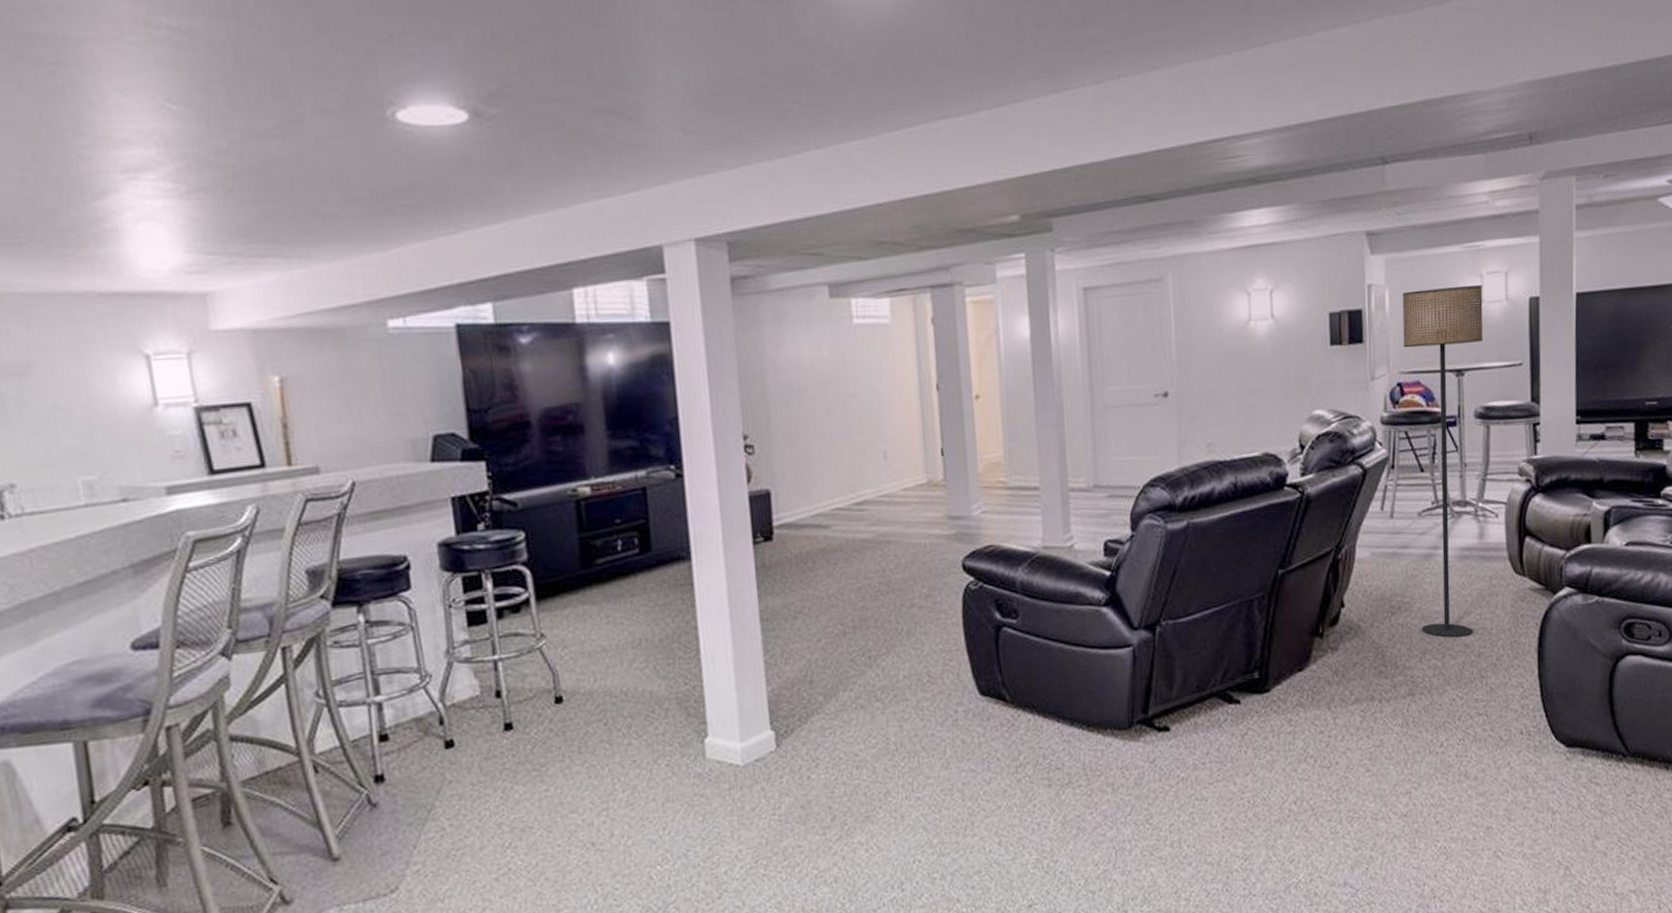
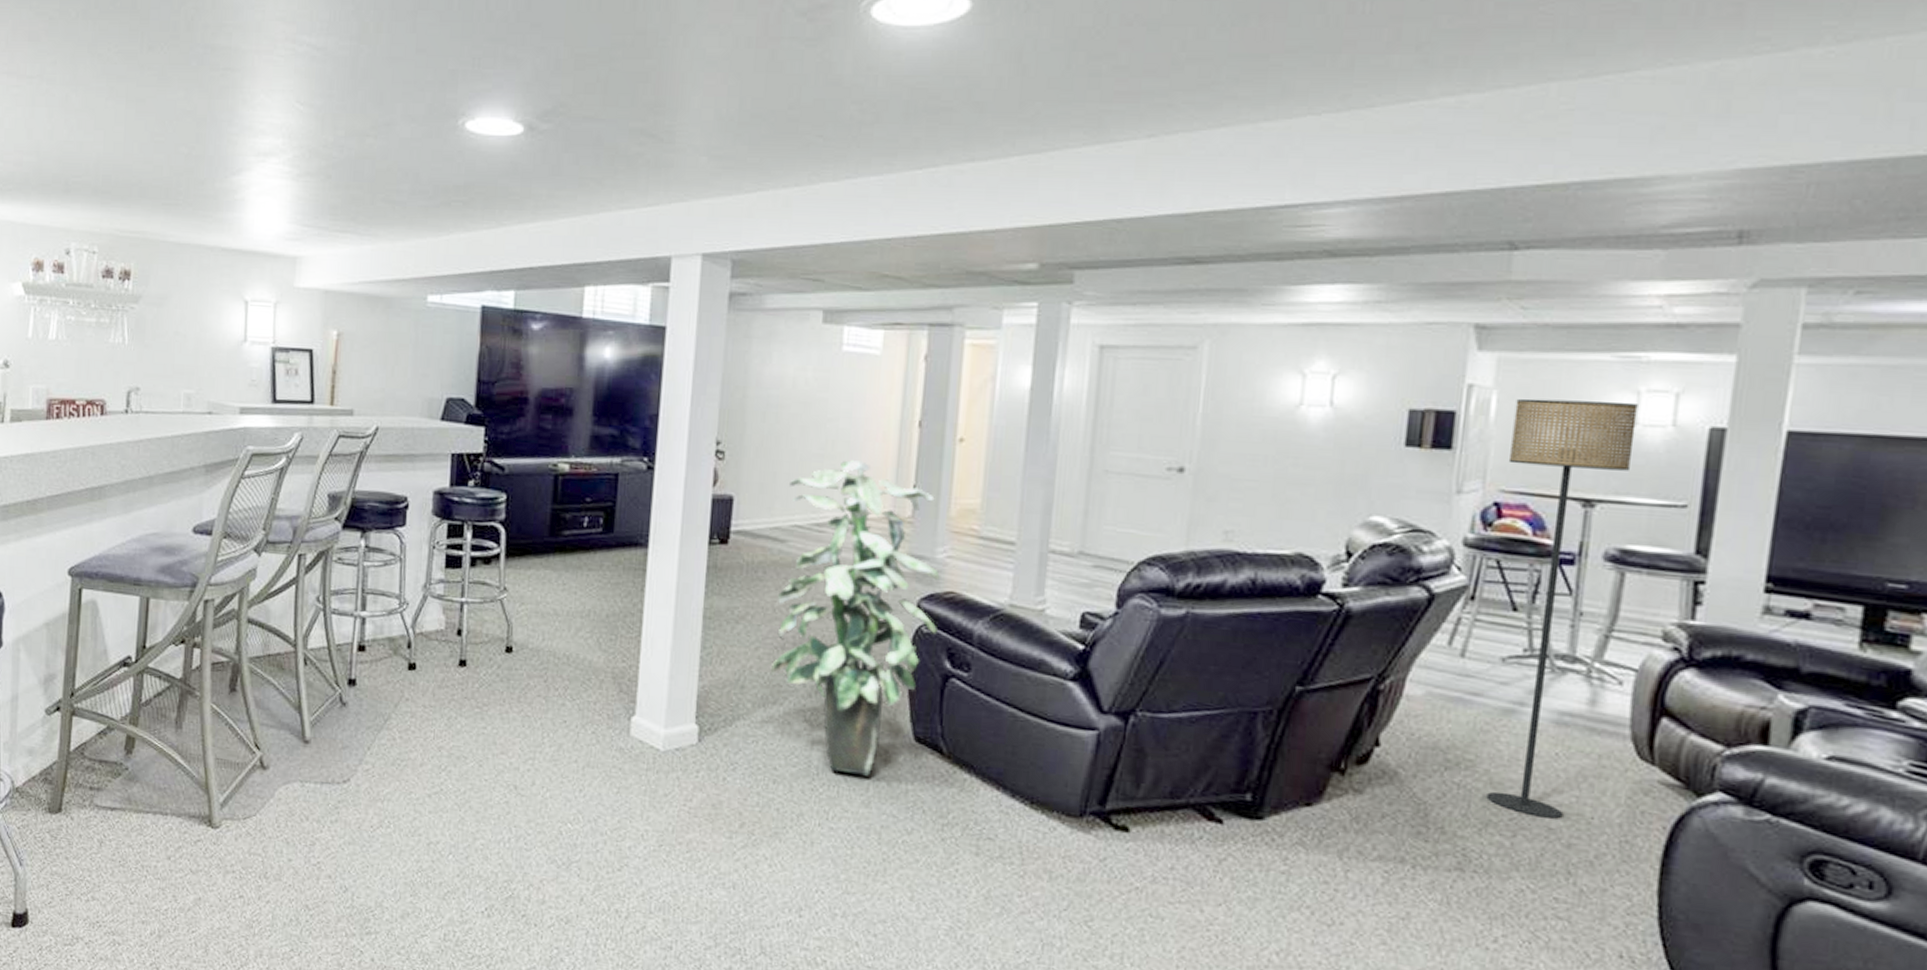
indoor plant: none [824,432,984,743] -> present [770,460,940,776]

